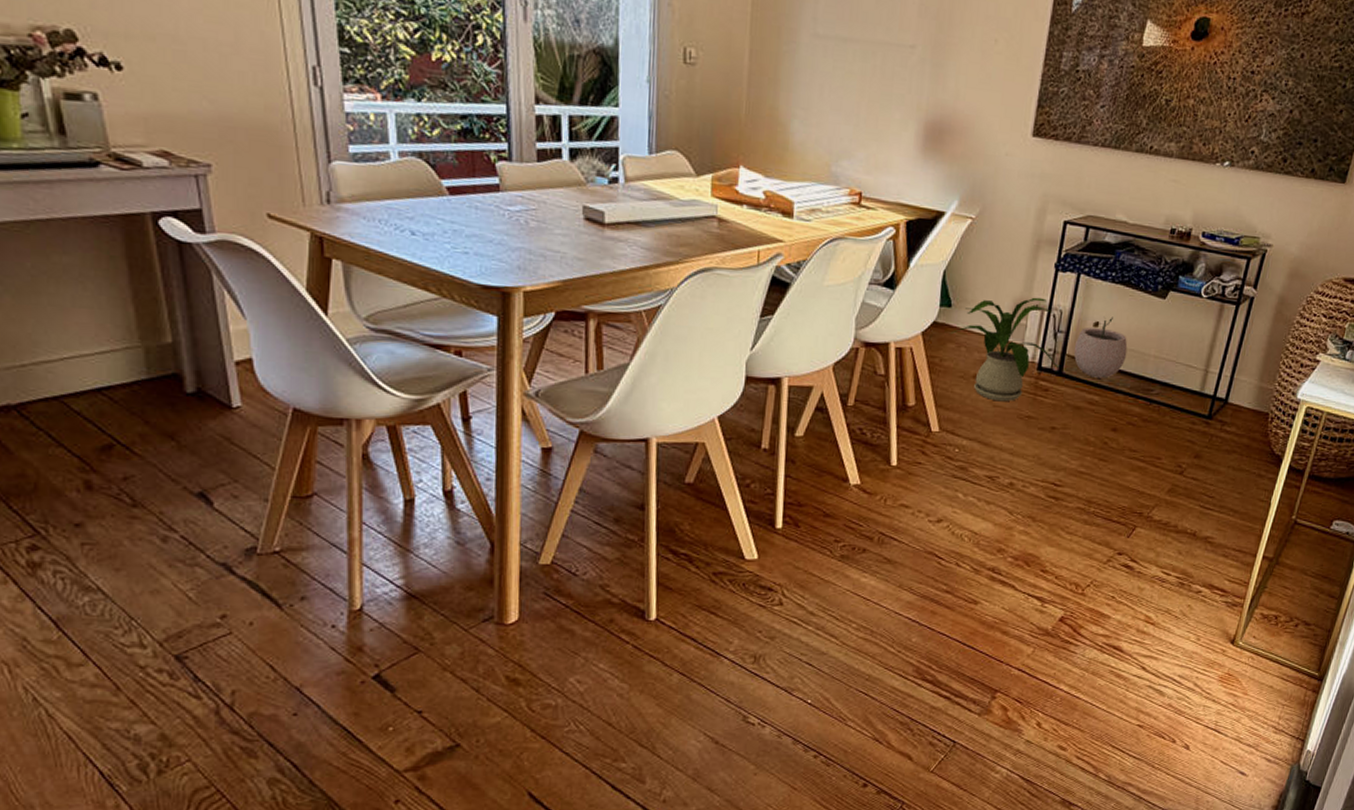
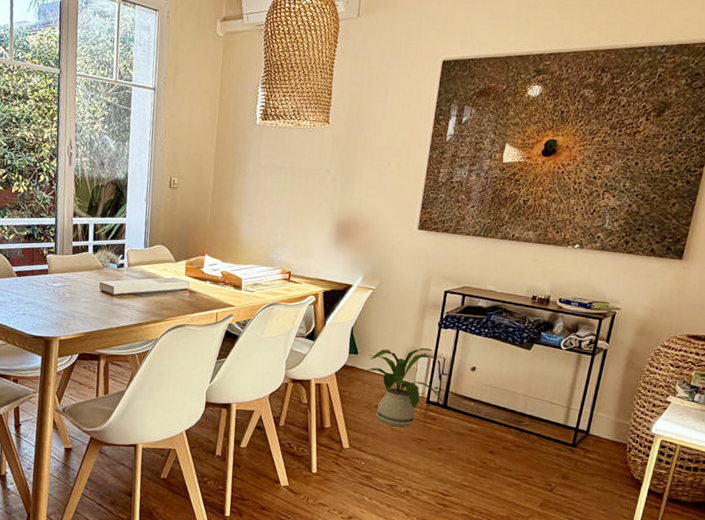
plant pot: present [1074,317,1128,378] -> none [455,363,500,411]

